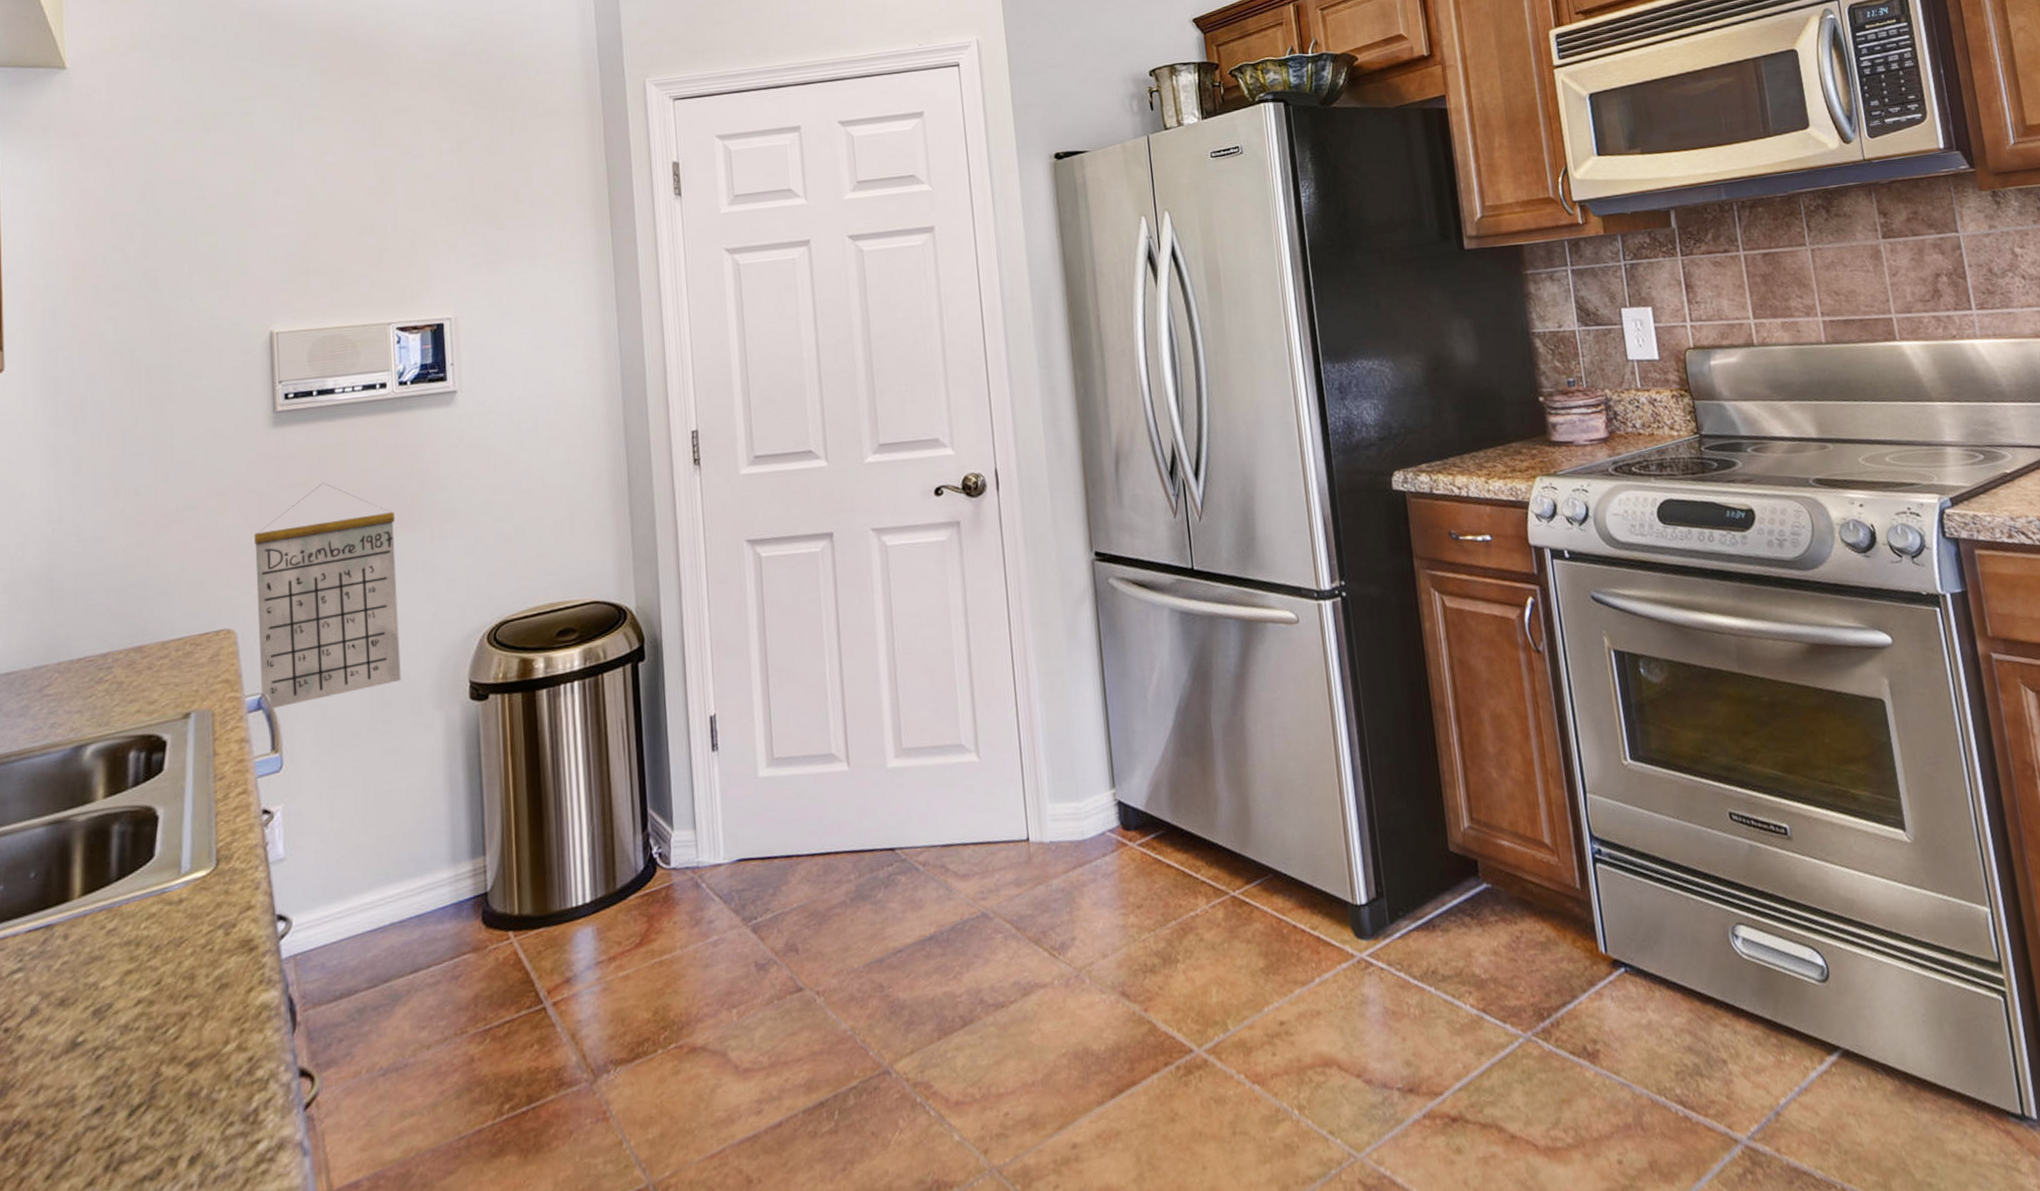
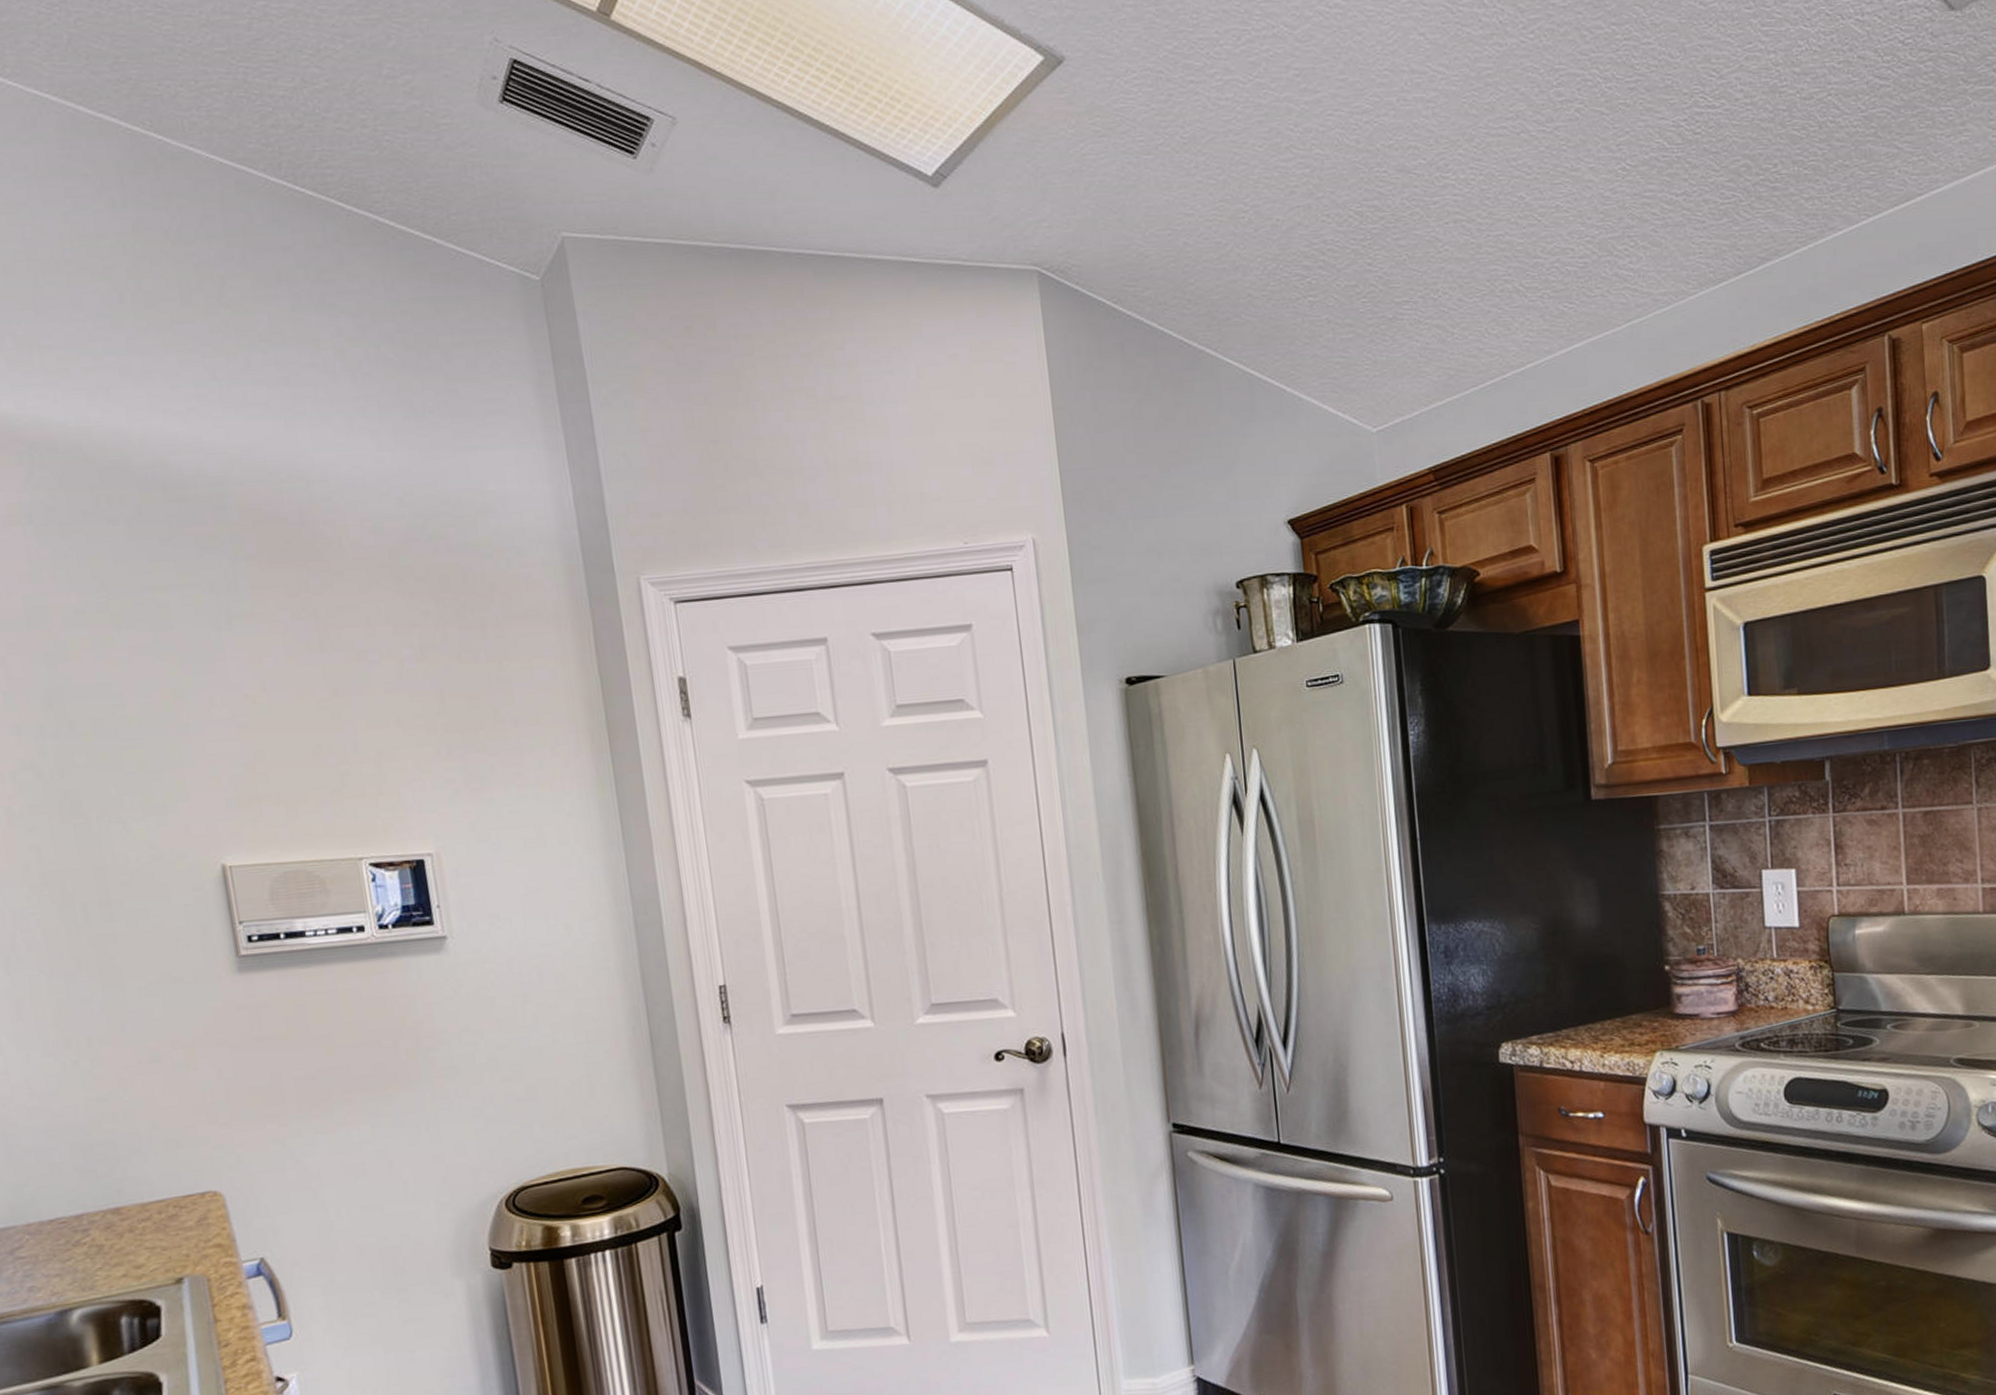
calendar: present [254,483,401,710] -> none [231,1036,414,1275]

